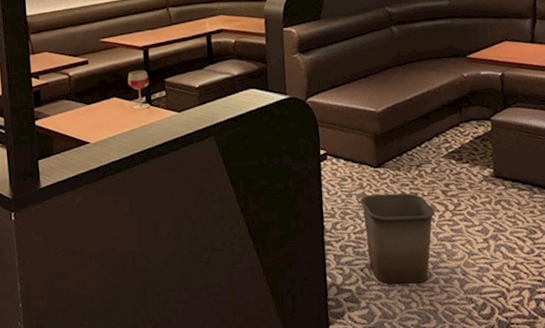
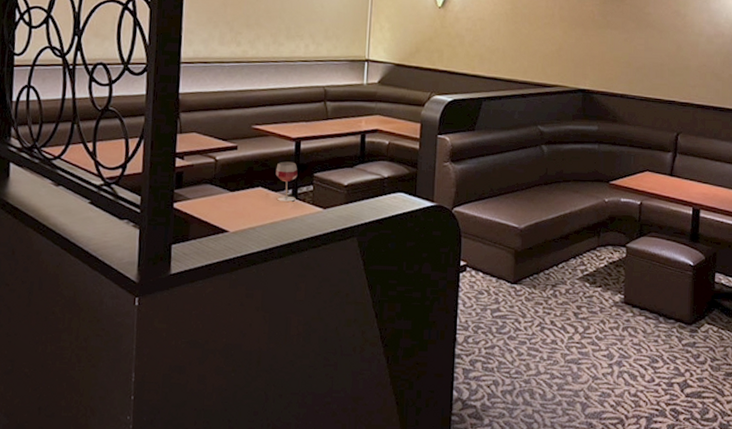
waste bin: present [360,193,435,284] -> none [494,310,565,404]

